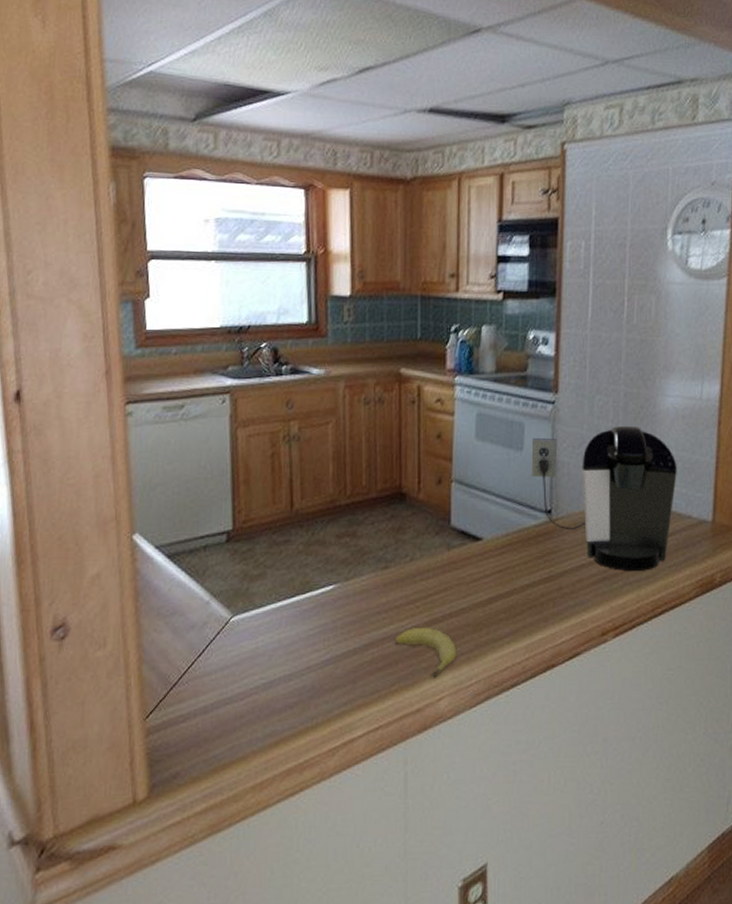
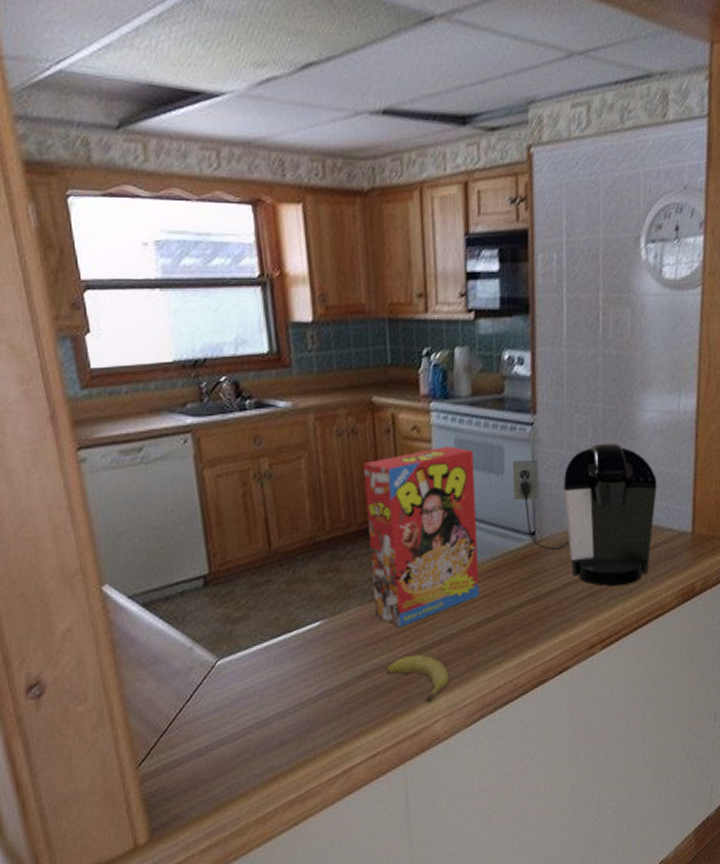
cereal box: none [386,419,494,597] -> present [363,446,479,627]

